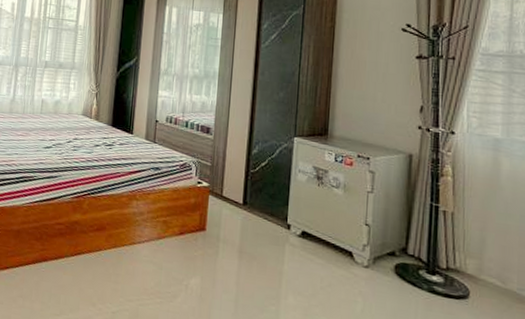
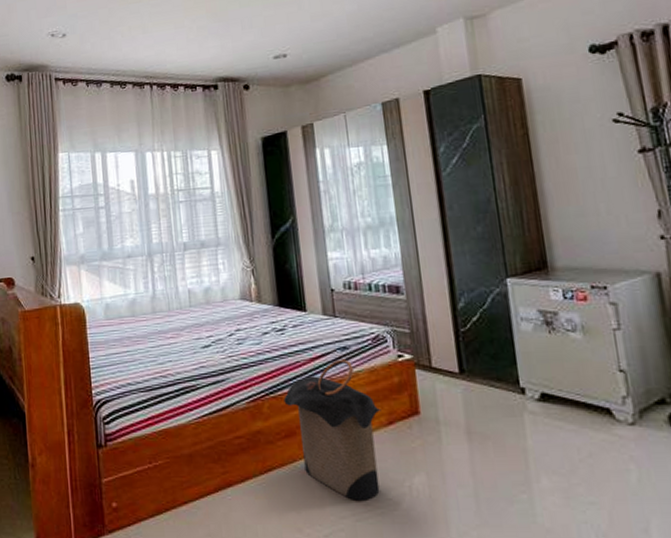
laundry hamper: none [101,176,176,290] -> present [283,359,382,500]

